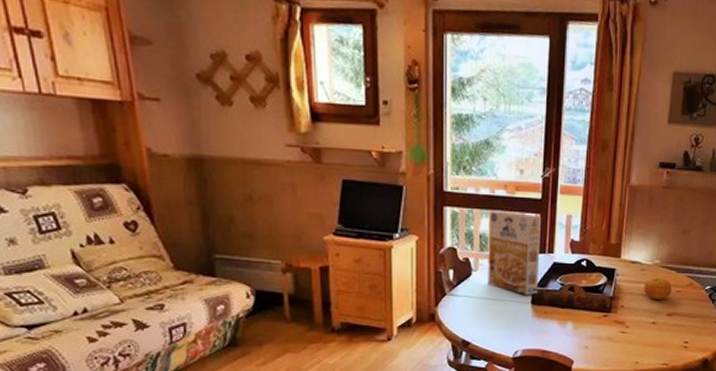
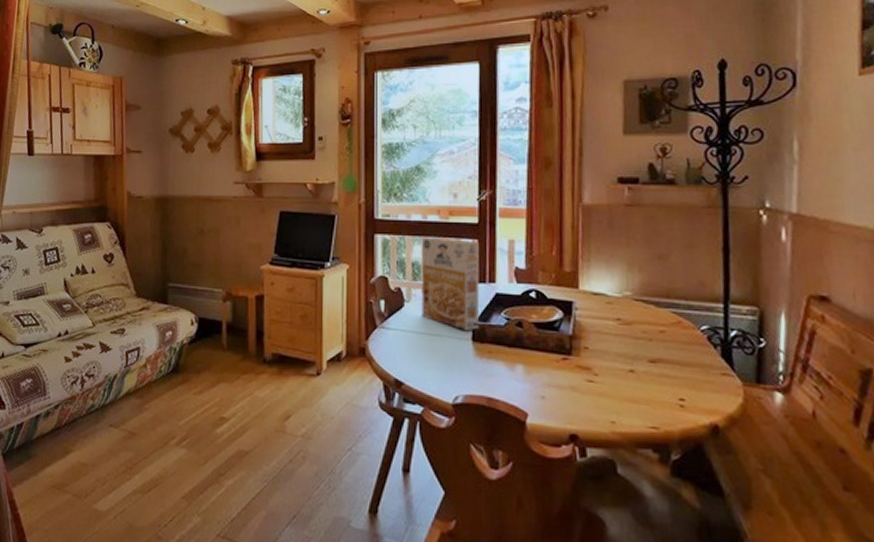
fruit: present [644,277,672,301] -> none [613,312,652,342]

